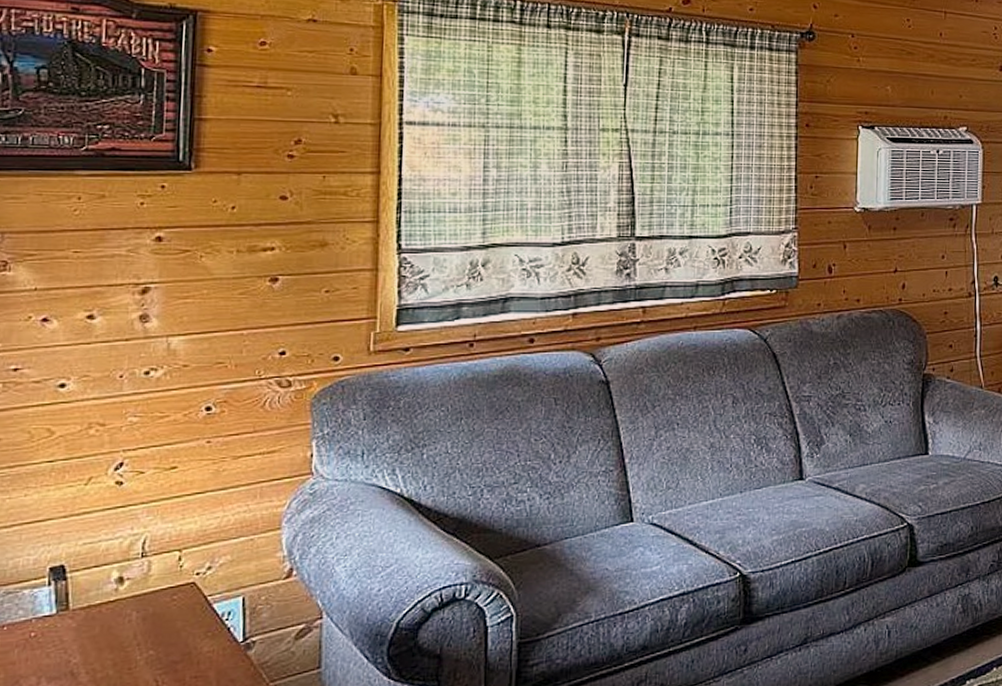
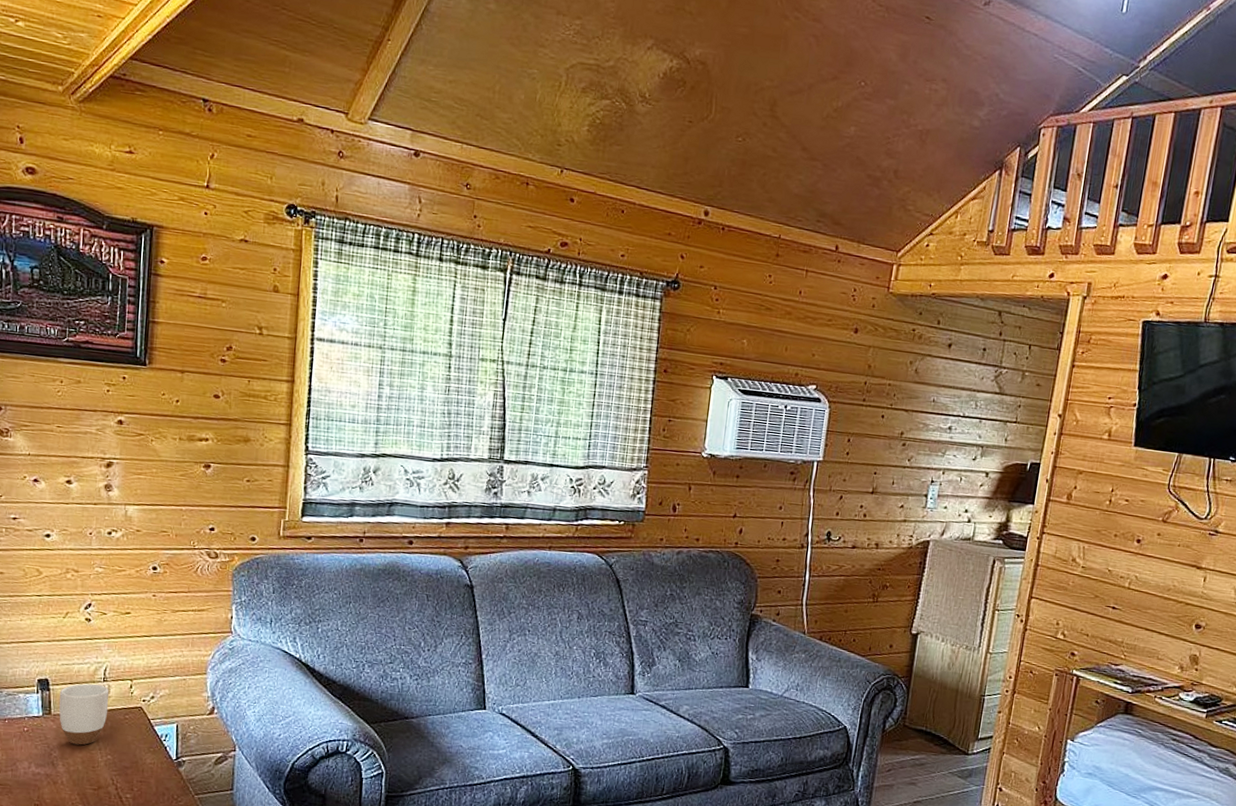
mug: none [79,562,149,644] -> present [59,683,109,746]

